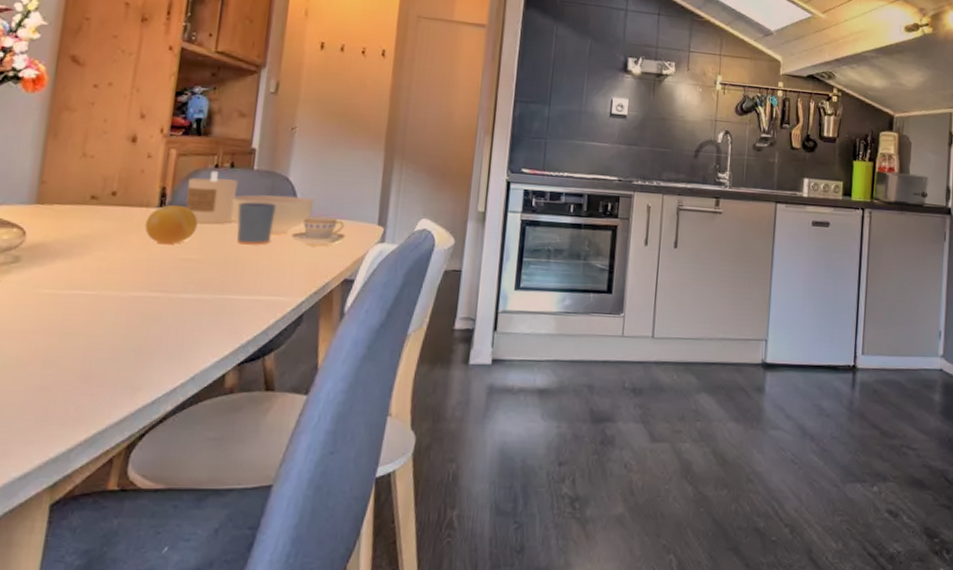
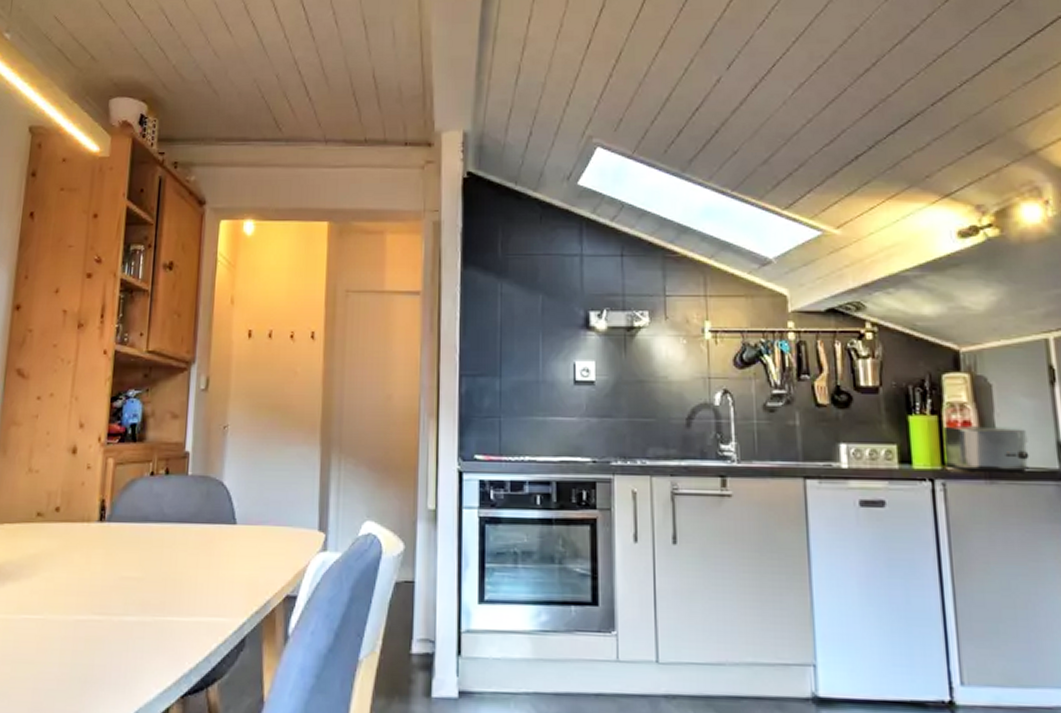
fruit: present [145,204,198,244] -> none [87,518,136,561]
candle: present [185,171,239,225] -> none [124,479,174,538]
bowl: present [230,194,315,235] -> none [166,502,251,547]
mug: present [236,202,277,245] -> none [174,511,213,559]
teacup: present [291,216,346,247] -> none [229,524,286,559]

